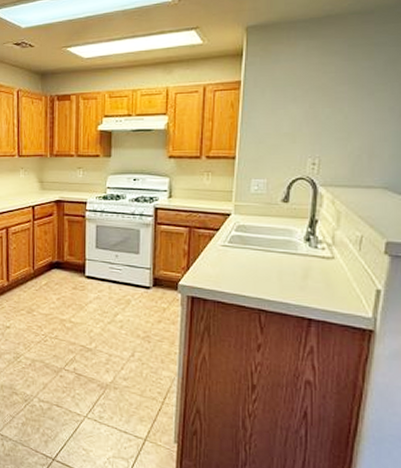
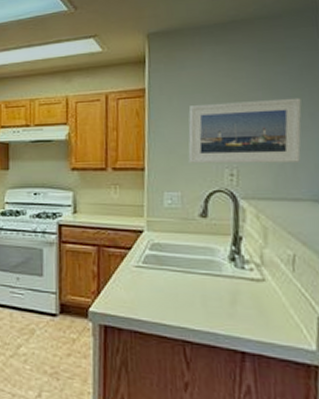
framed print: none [276,92,383,154] -> present [188,97,302,164]

